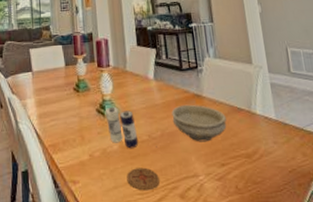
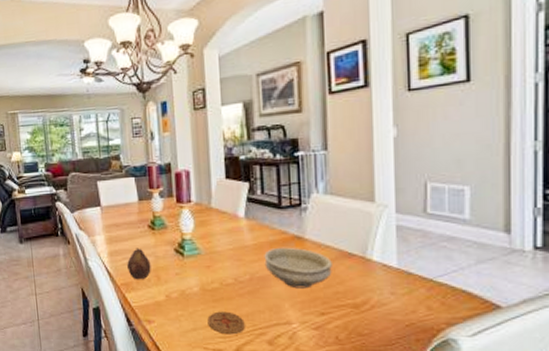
fruit: none [54,109,76,141] -> present [127,248,151,280]
candle: present [105,106,157,149] -> none [184,246,244,292]

